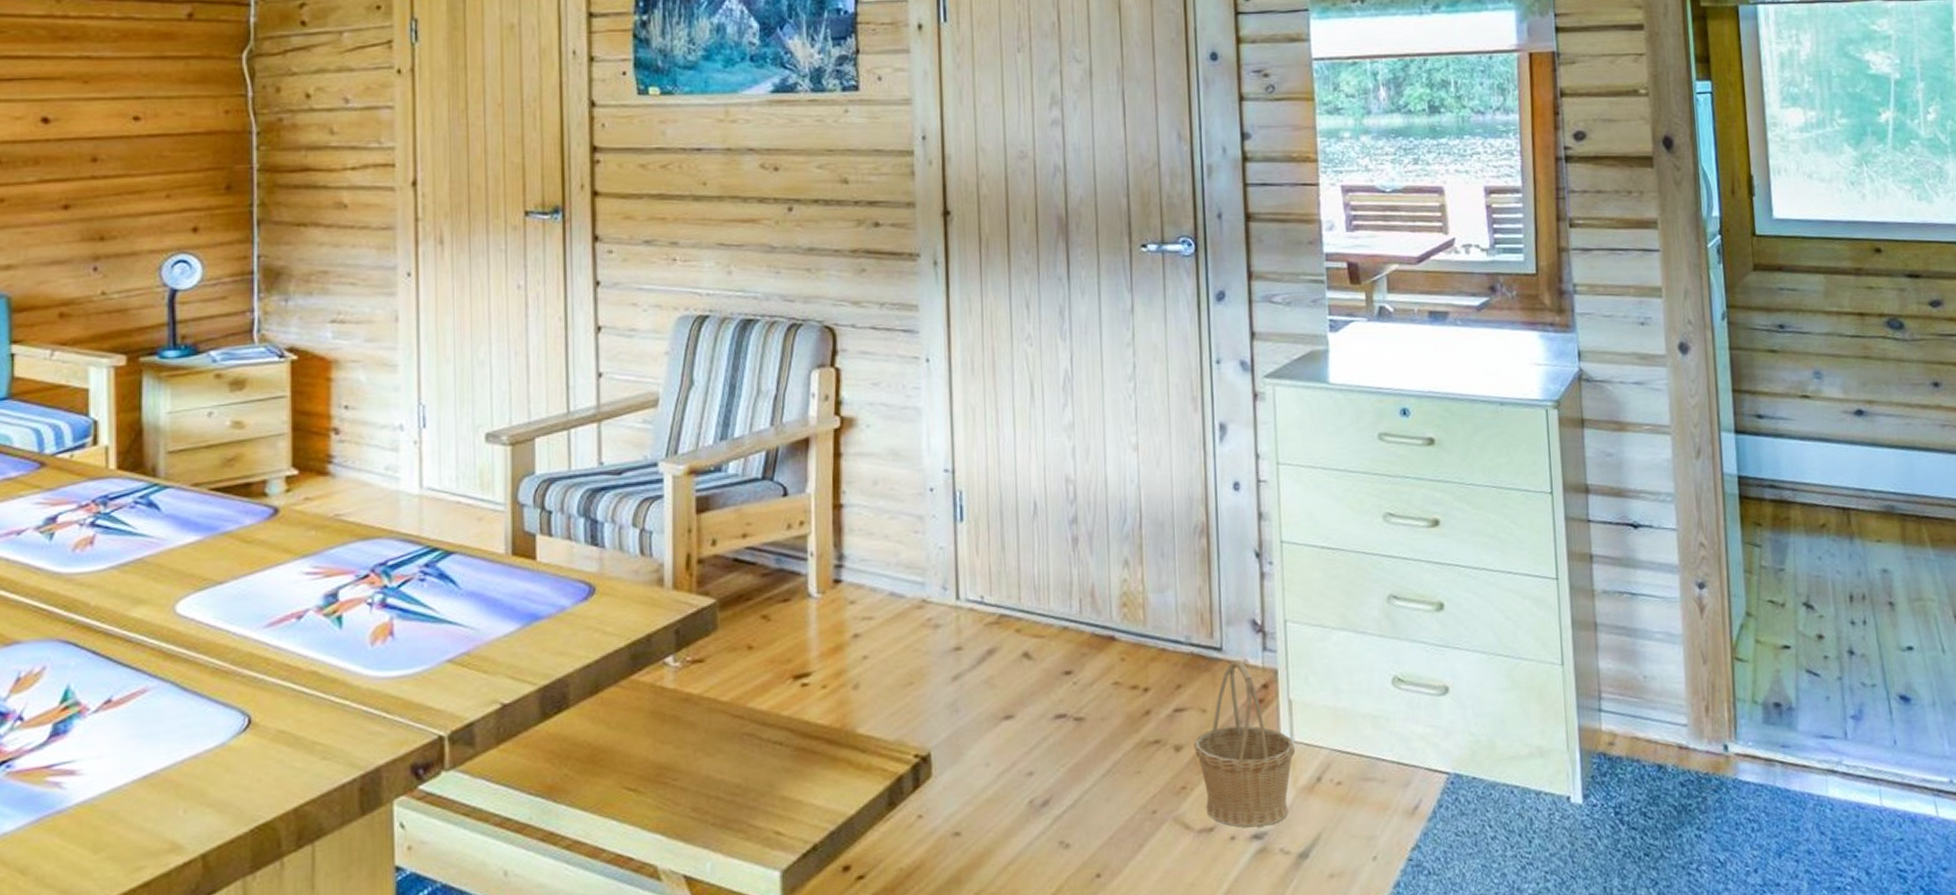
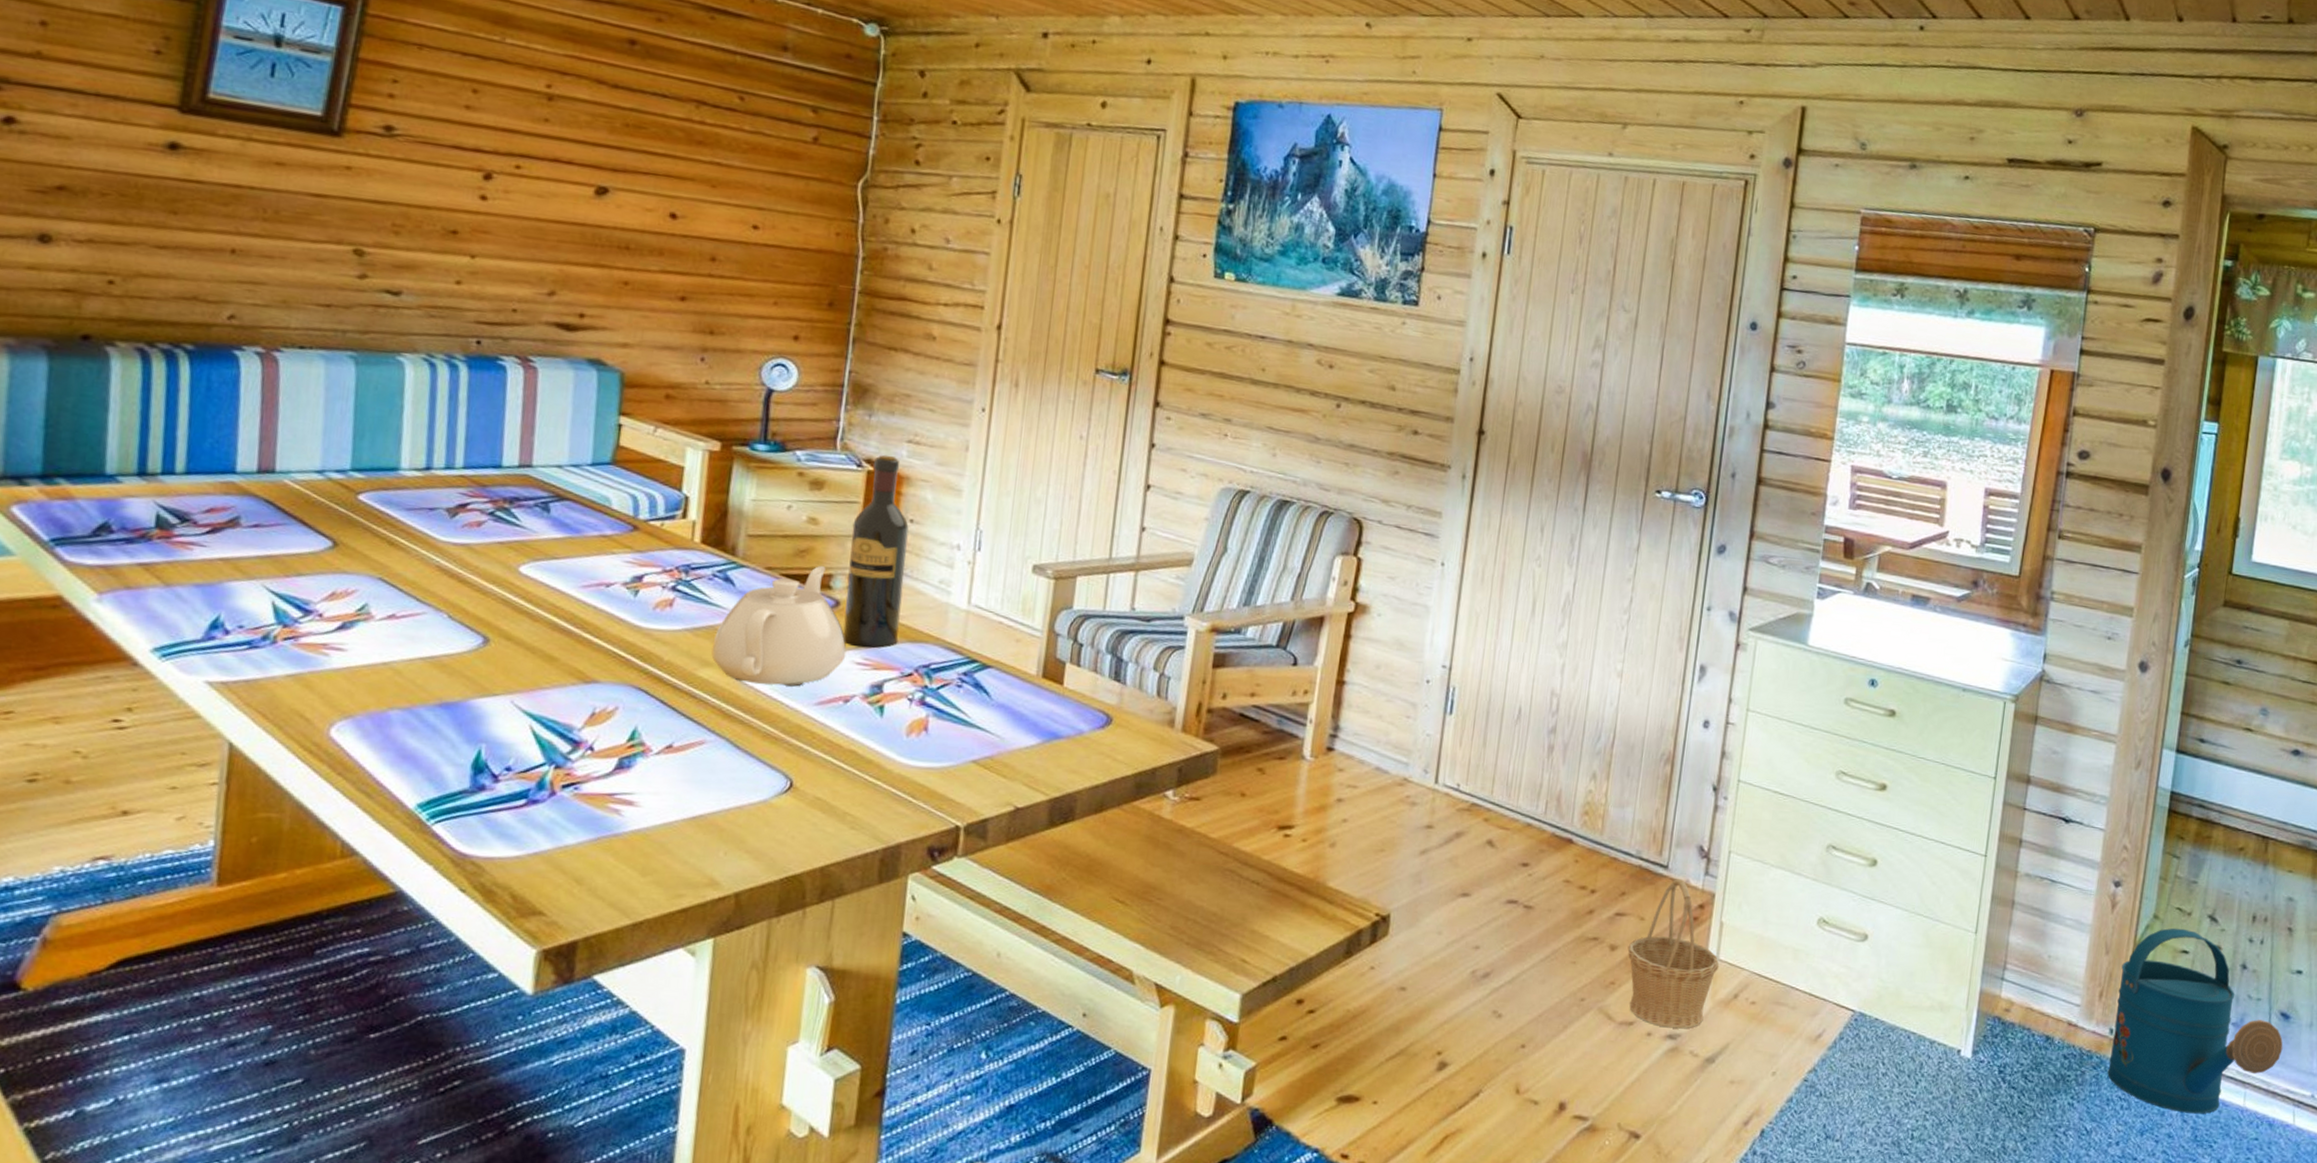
teapot: none [143,471,293,615] -> present [711,565,847,687]
wine bottle: none [282,341,349,556] -> present [842,455,909,649]
watering can: none [1723,622,1910,824] -> present [2107,928,2283,1114]

